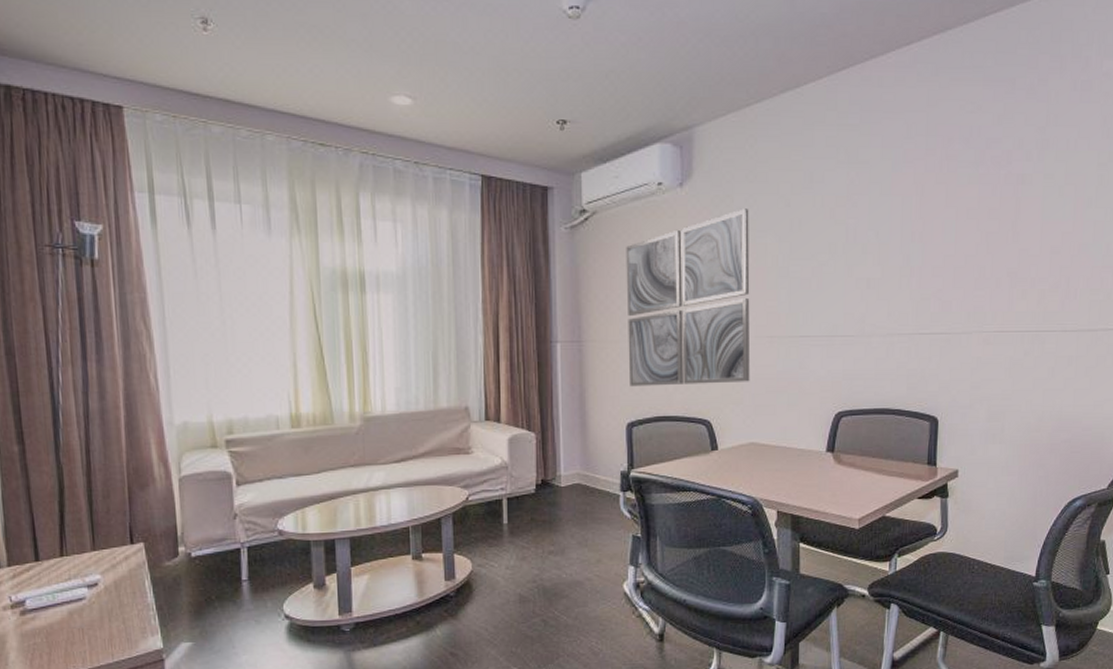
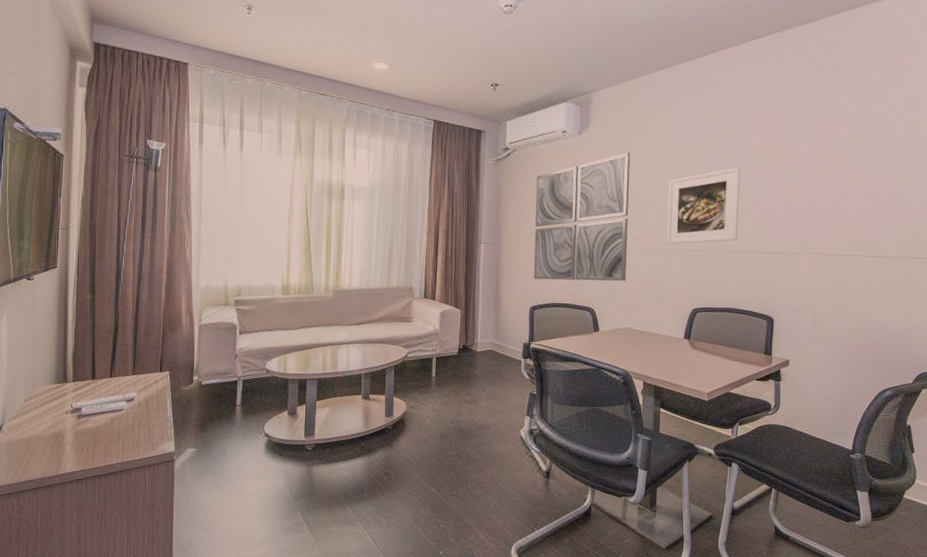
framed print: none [799,222,893,330] -> present [666,167,741,245]

